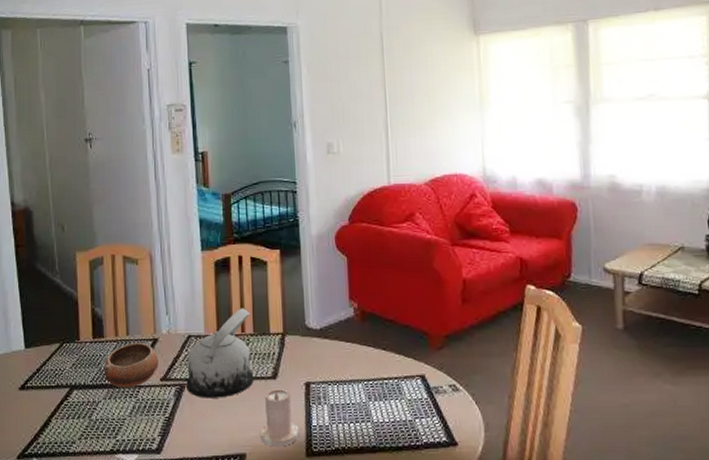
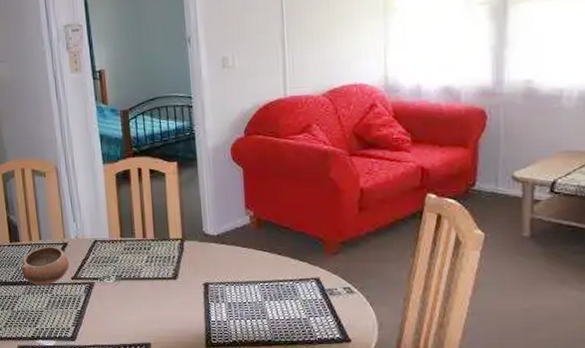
teapot: present [186,308,254,398] -> none [94,216,156,295]
candle: present [260,387,300,447] -> none [163,287,199,338]

